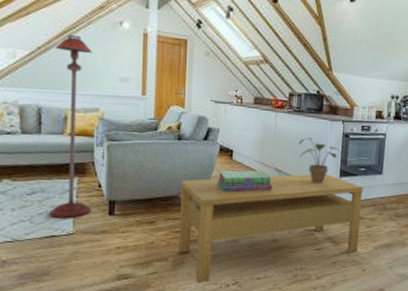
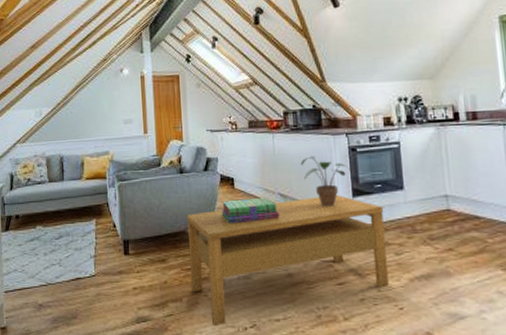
floor lamp: present [50,34,93,219] -> none [71,87,109,261]

